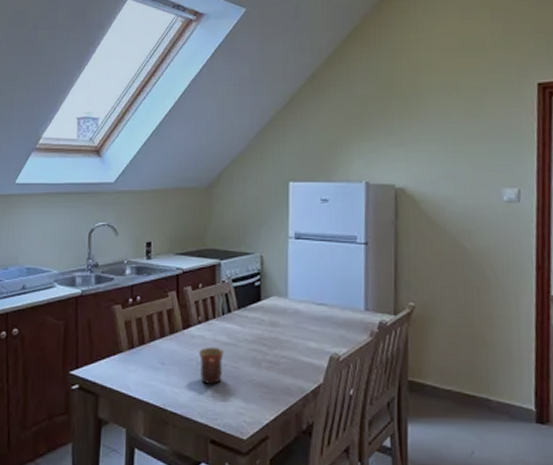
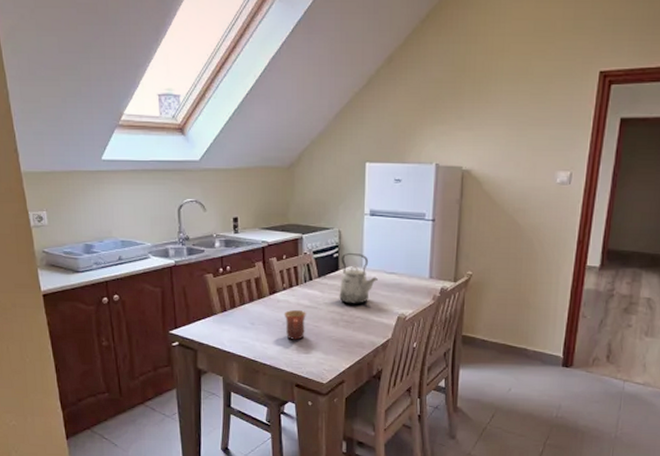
kettle: none [261,280,305,341] -> present [339,252,378,304]

